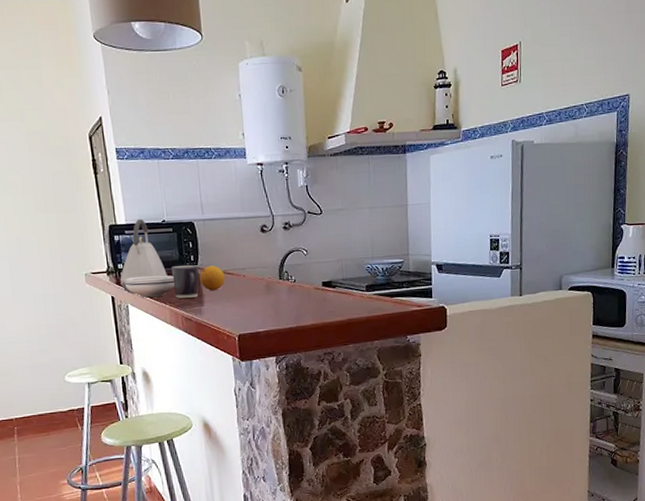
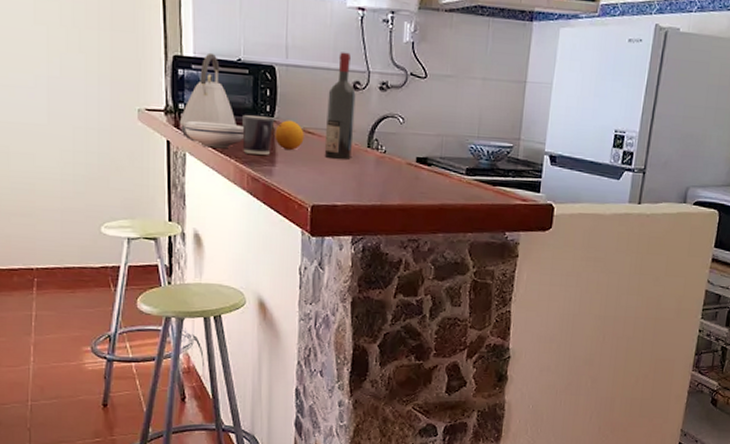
wine bottle: none [240,202,267,294] -> present [324,52,356,161]

